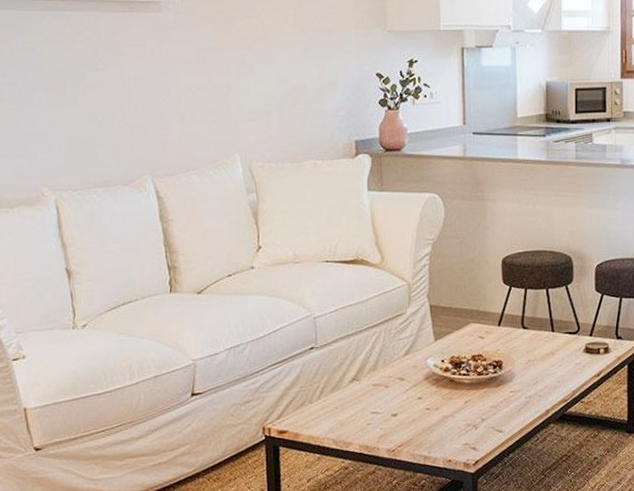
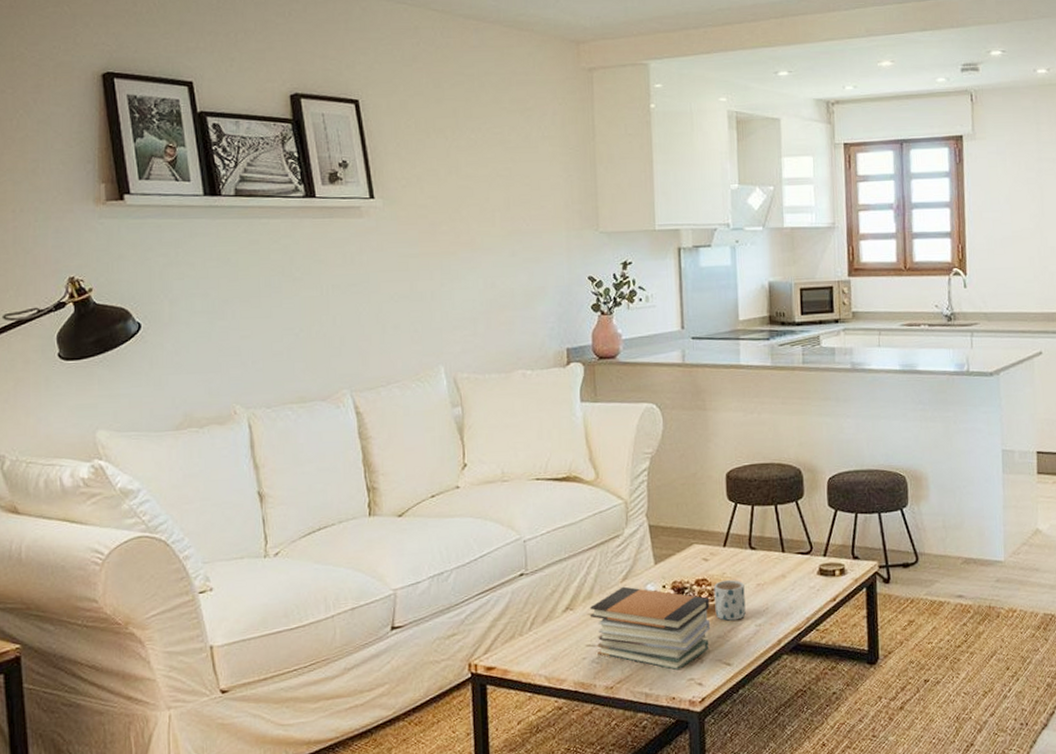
book stack: none [374,360,485,436] -> present [589,586,711,671]
mug: none [489,356,517,393] -> present [714,580,746,621]

